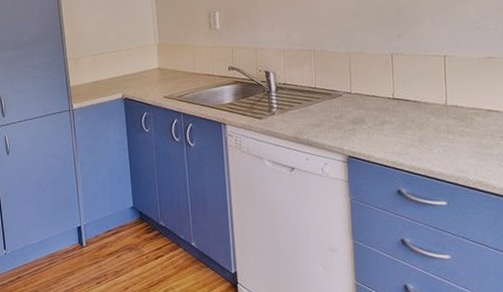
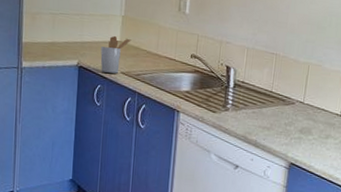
utensil holder: none [142,63,169,100] -> present [100,35,131,74]

